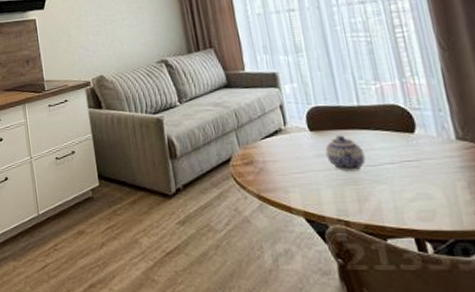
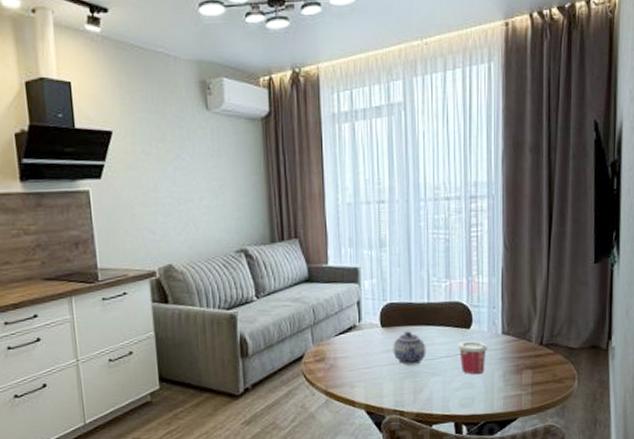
cup: none [401,146,442,185] -> present [457,340,488,375]

